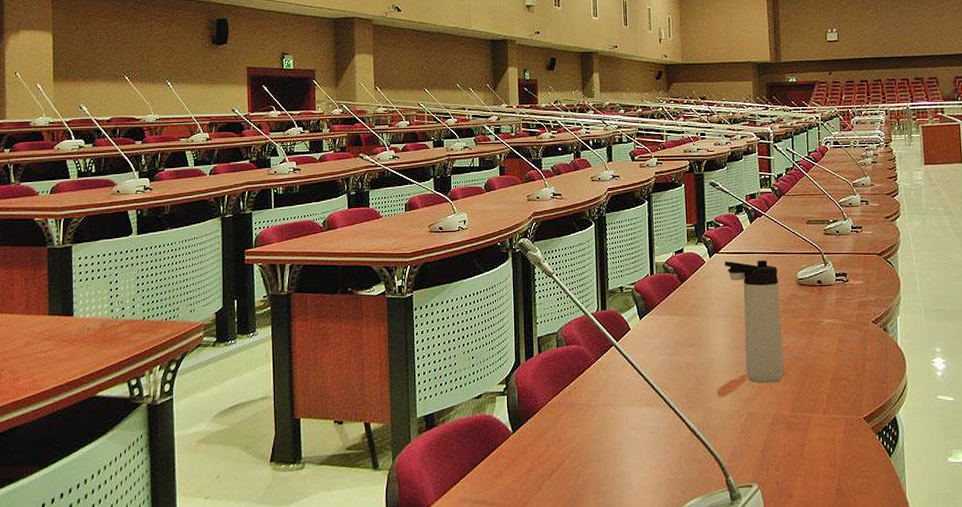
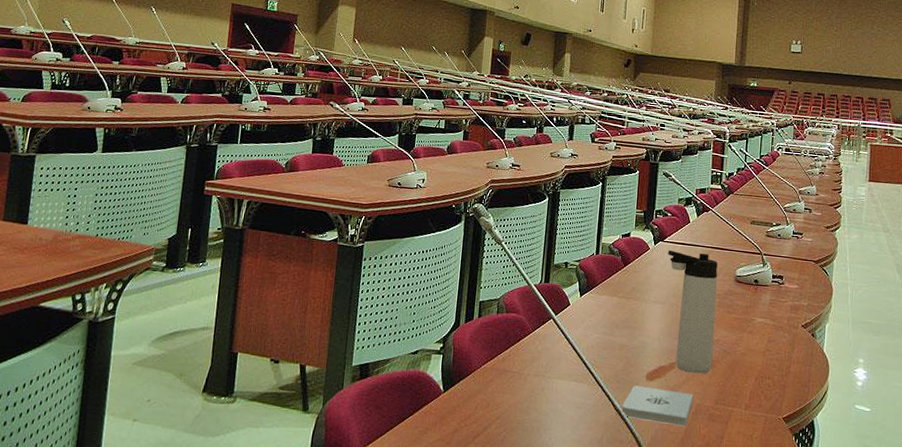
notepad: none [696,402,768,439] -> present [622,385,693,427]

